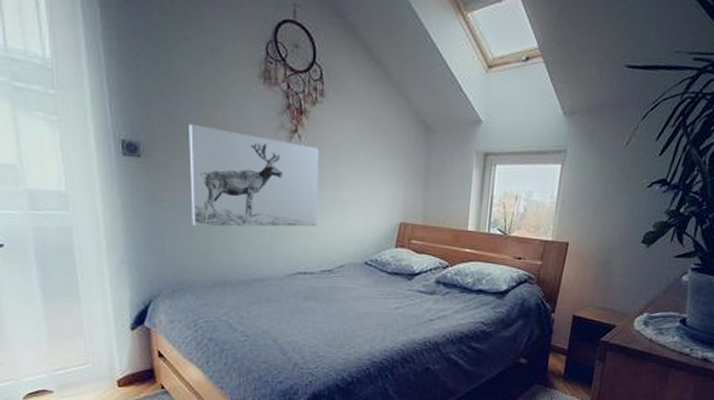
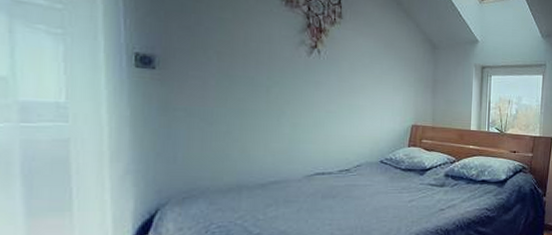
wall art: present [189,123,319,227] -> none [207,39,338,134]

